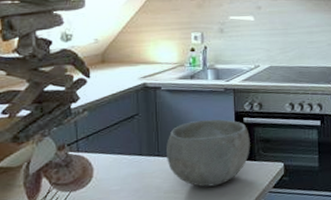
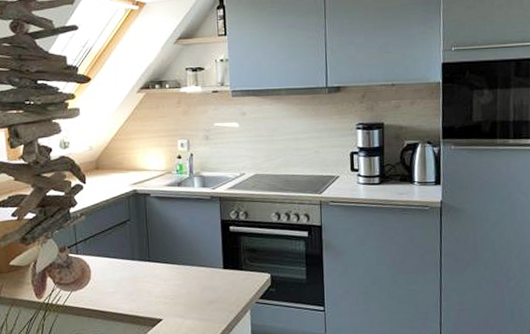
bowl: present [167,119,250,187] -> none [156,227,237,294]

